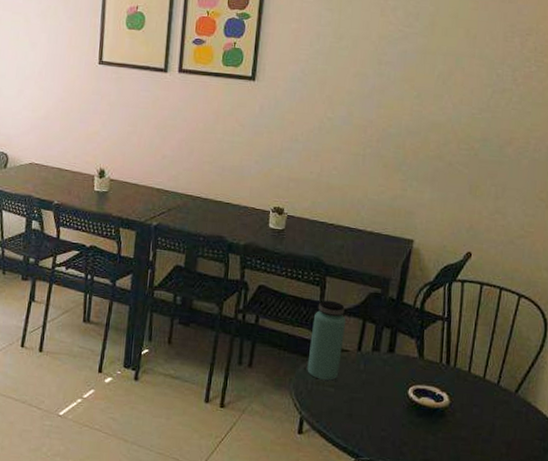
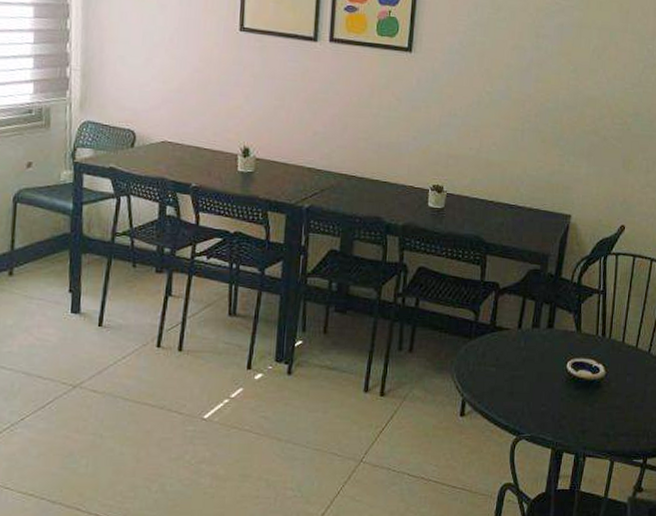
bottle: present [307,300,347,380] -> none [468,279,507,360]

